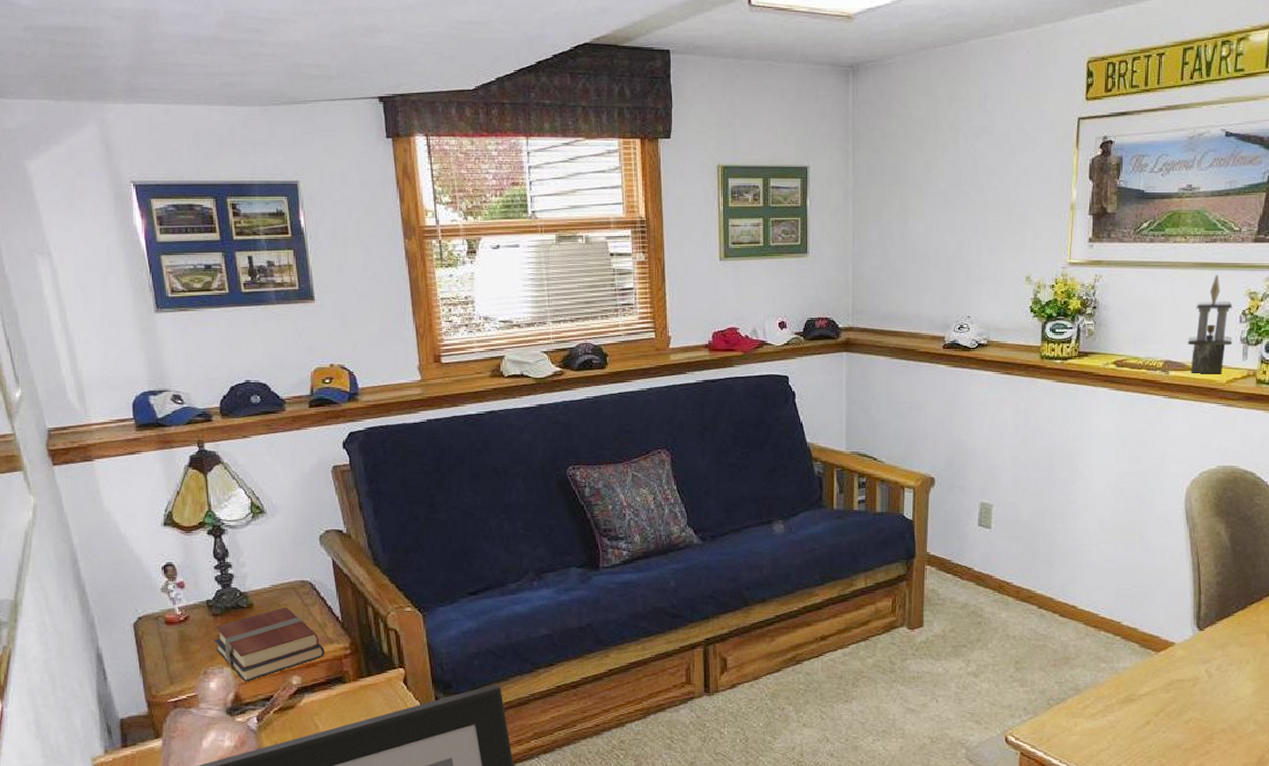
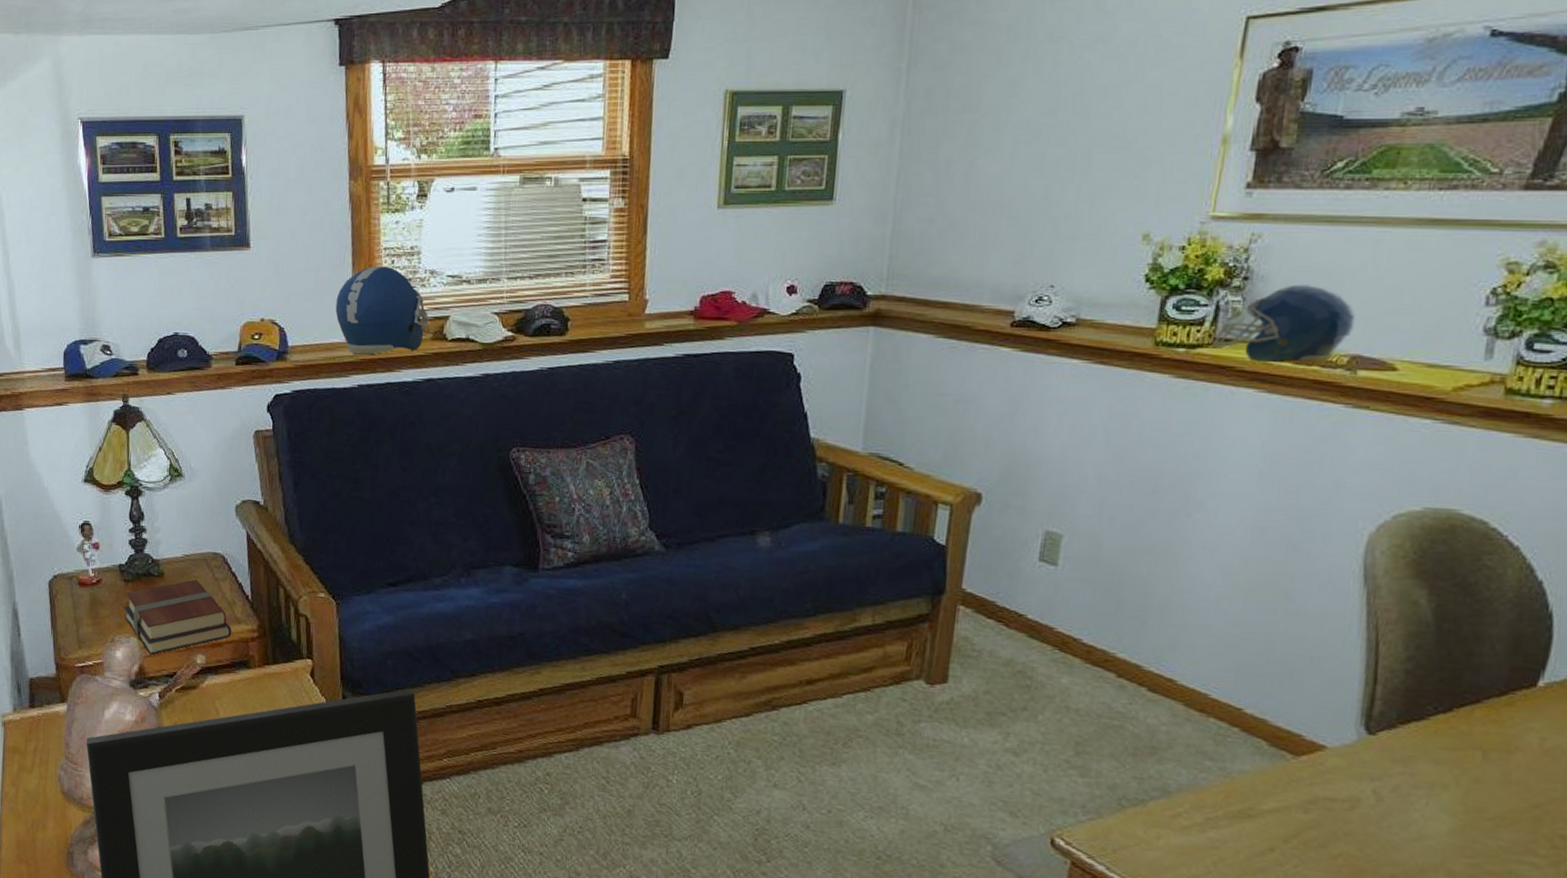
football helmet: none [400,314,489,393] -> present [335,265,431,355]
football helmet: none [1077,311,1165,369] -> present [1211,284,1356,364]
trophy: present [1187,274,1233,374] -> none [1392,236,1476,378]

